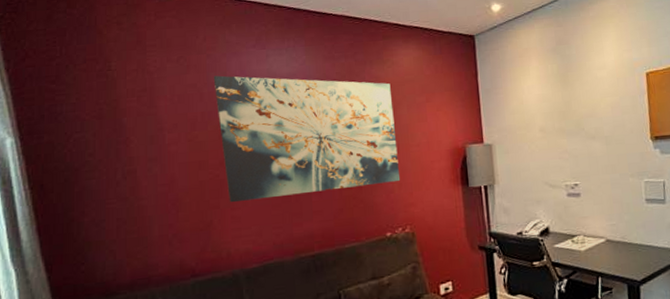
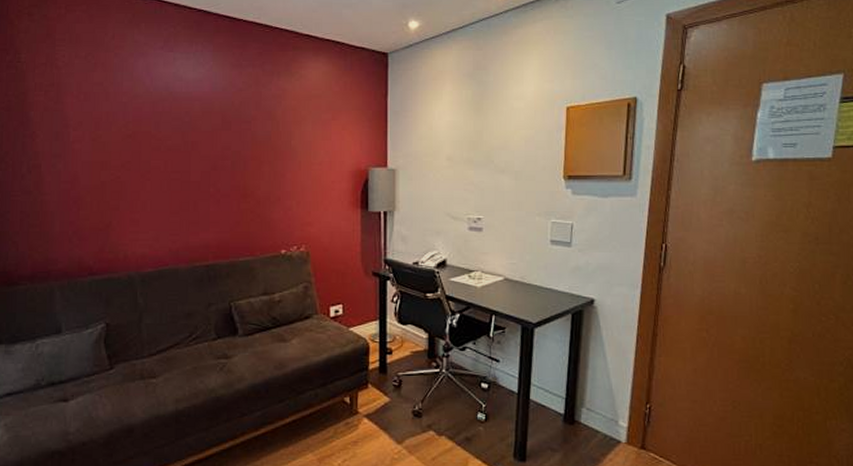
wall art: present [213,75,401,203] -> none [120,76,300,206]

